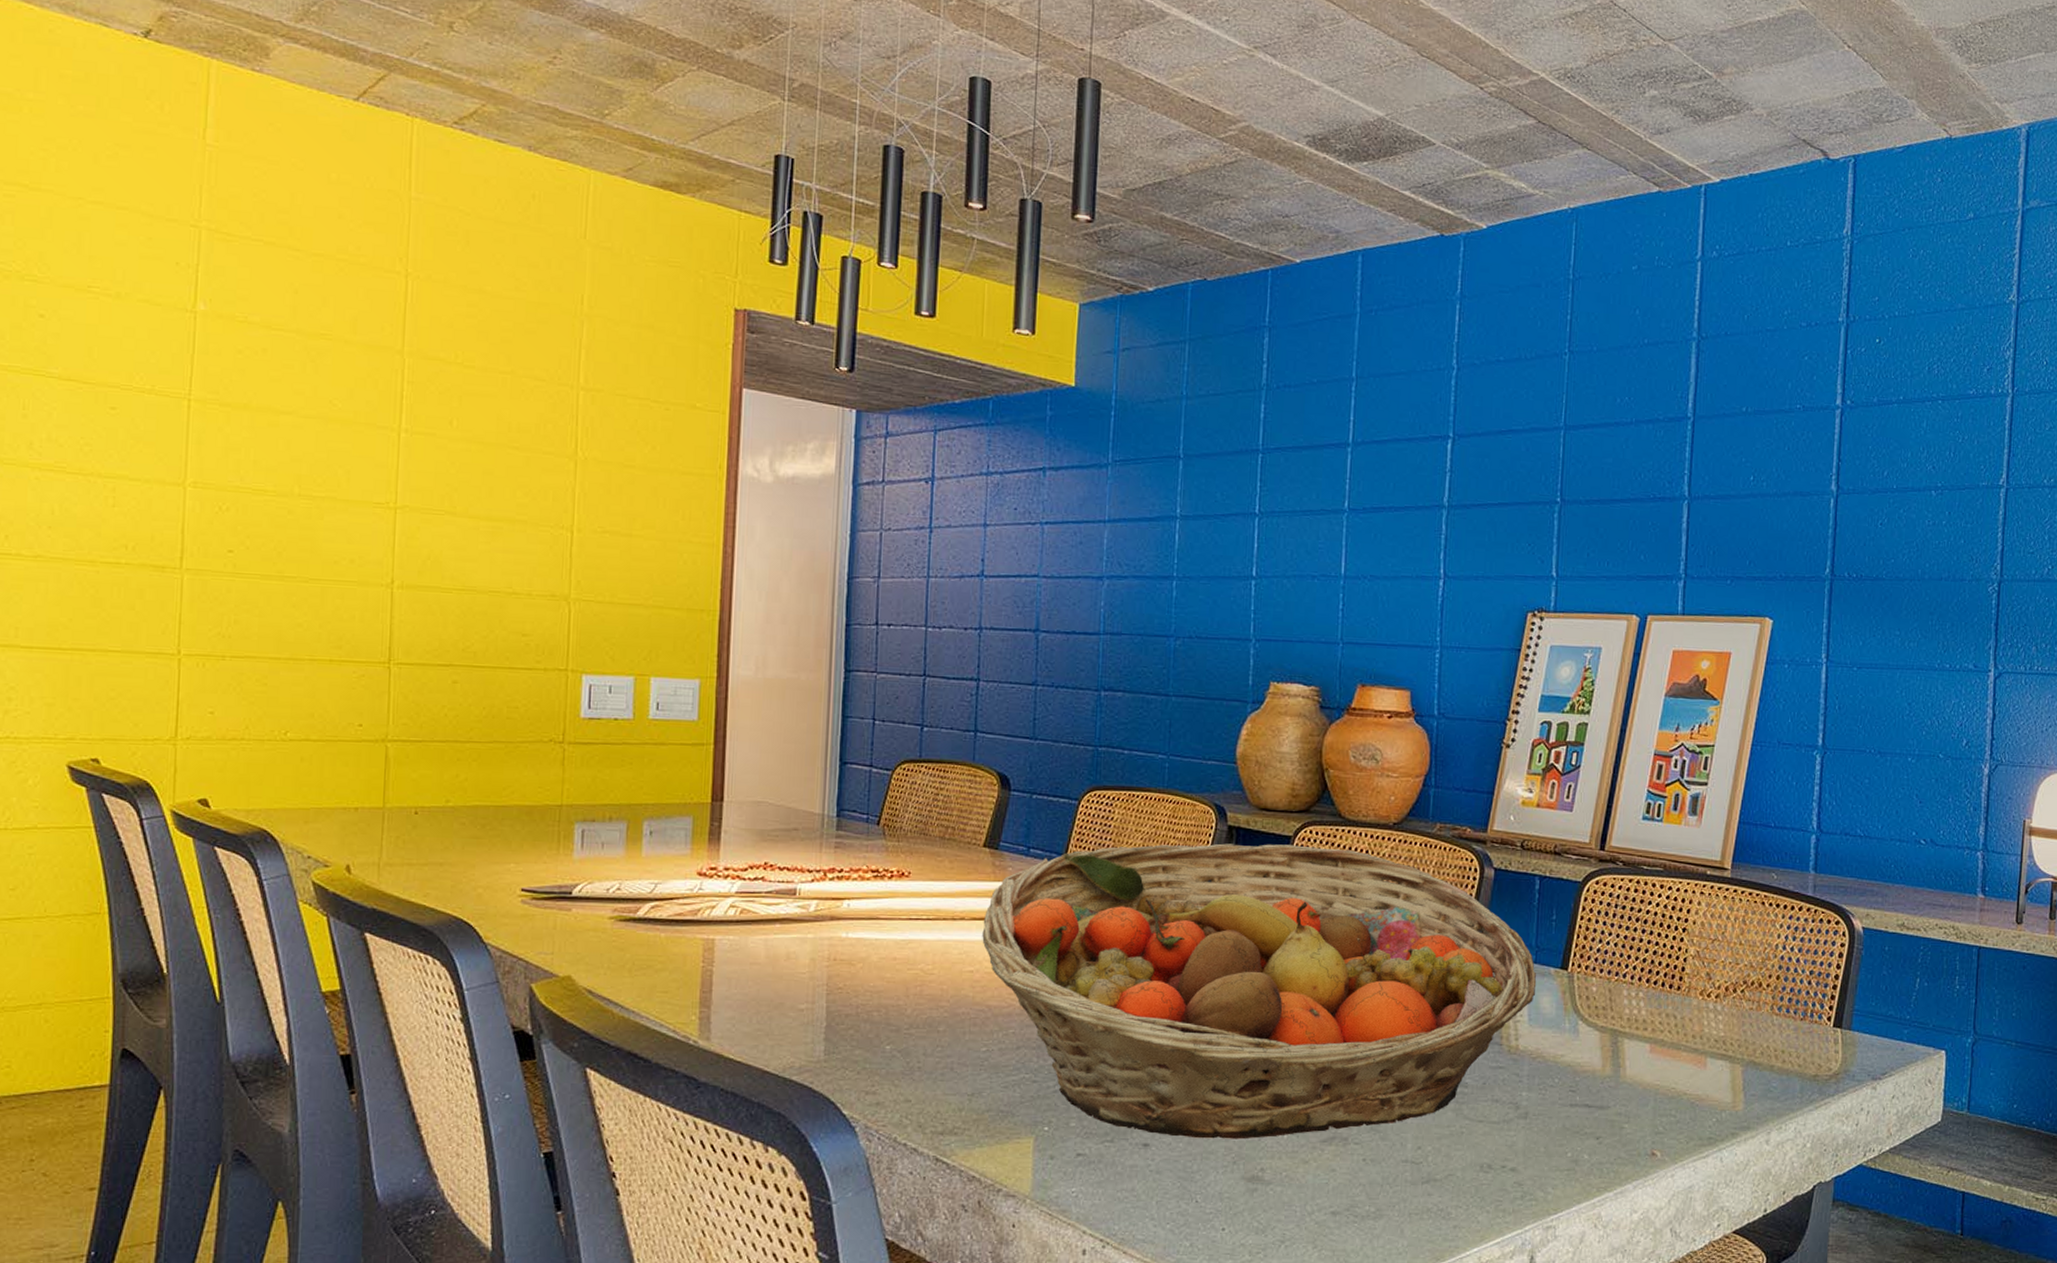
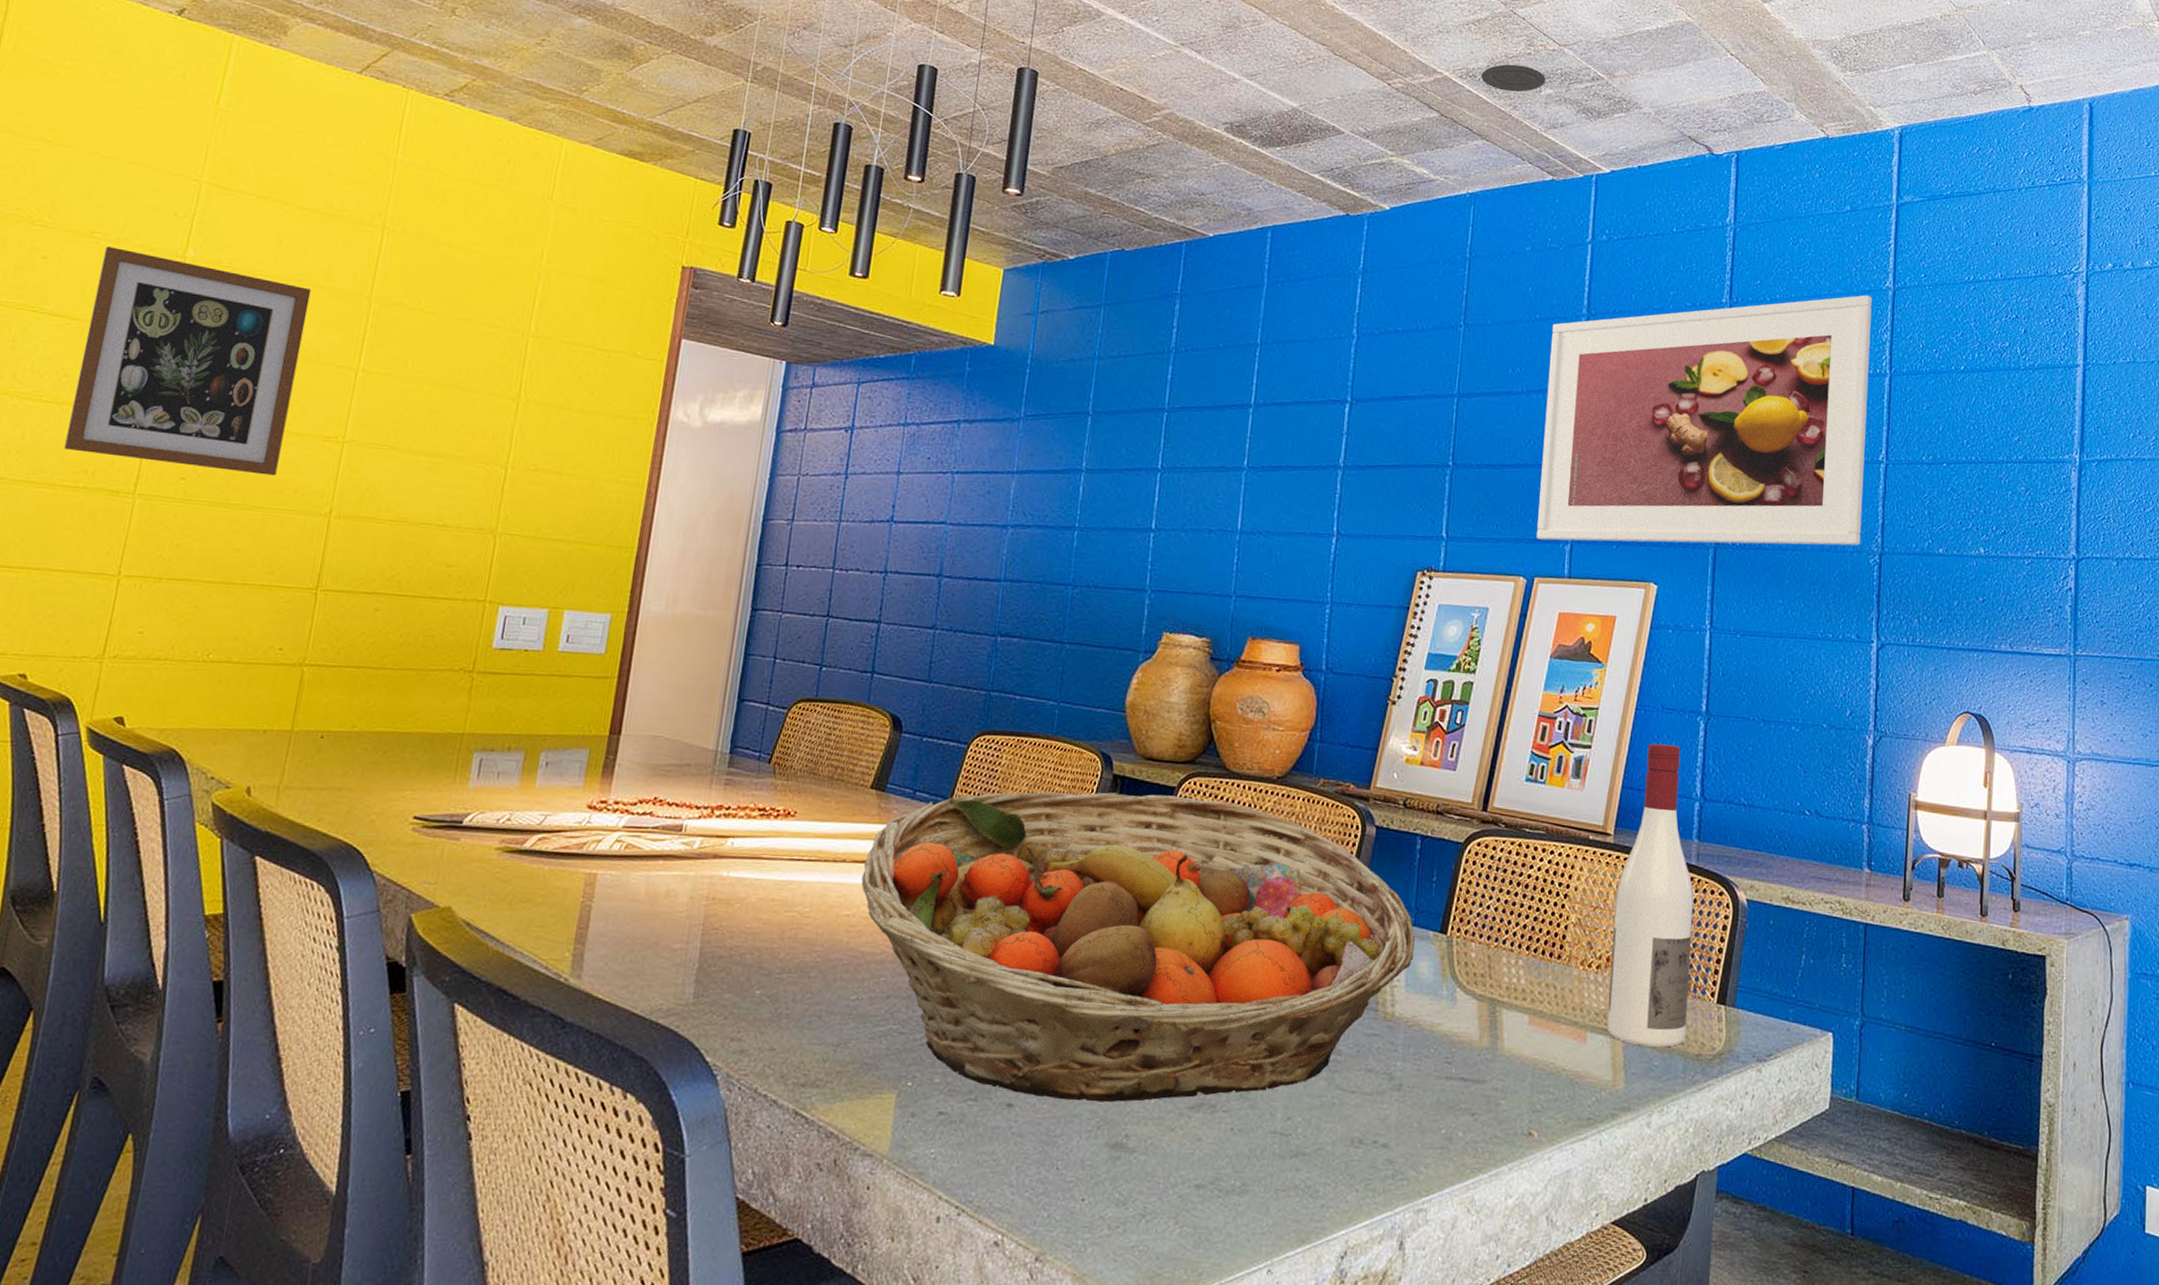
wall art: none [98,302,338,546] -> present [64,247,312,476]
recessed light: none [1580,62,1650,94] -> present [1481,64,1546,92]
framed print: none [1649,309,1995,577] -> present [1537,295,1872,546]
wine bottle: none [1726,778,1811,1070] -> present [1606,743,1694,1047]

